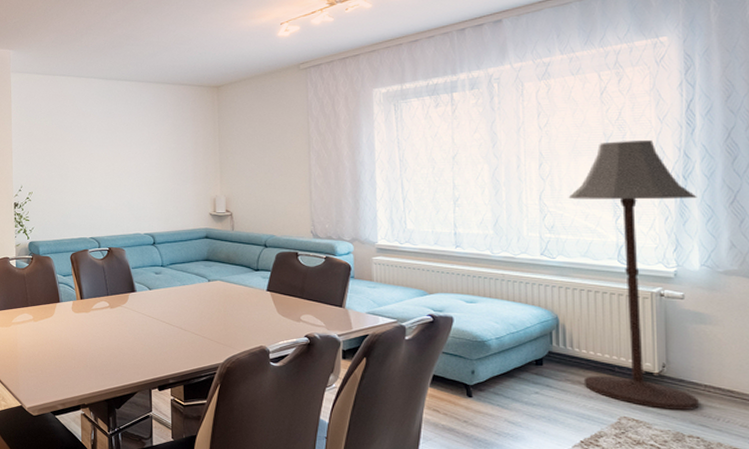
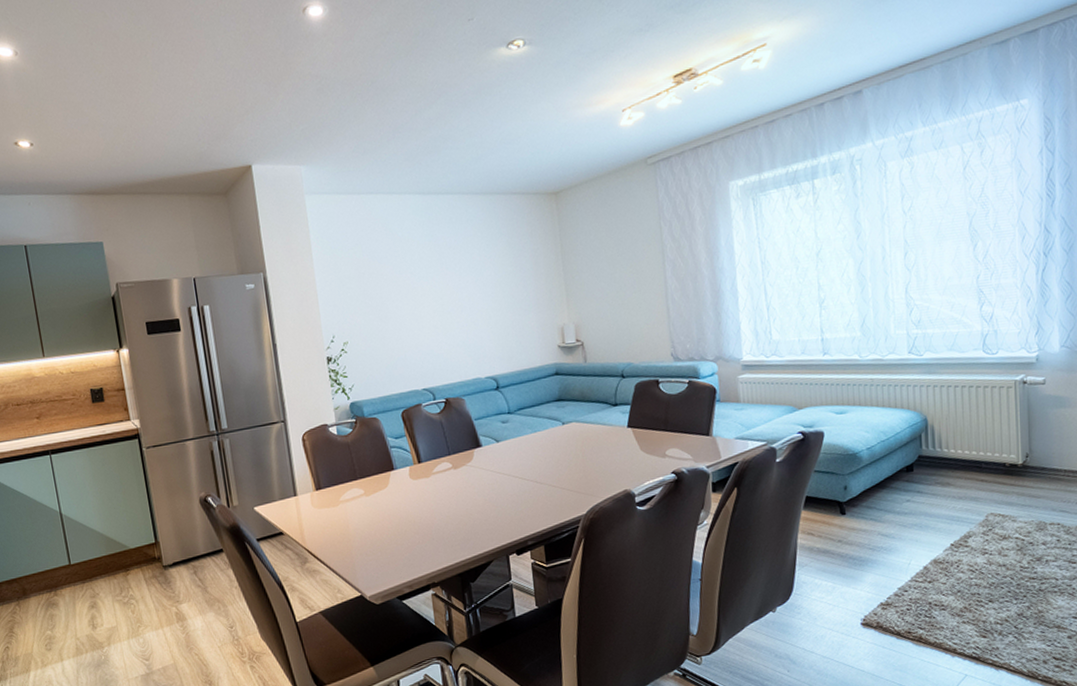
floor lamp: present [568,140,700,411] -> none [934,217,1060,500]

